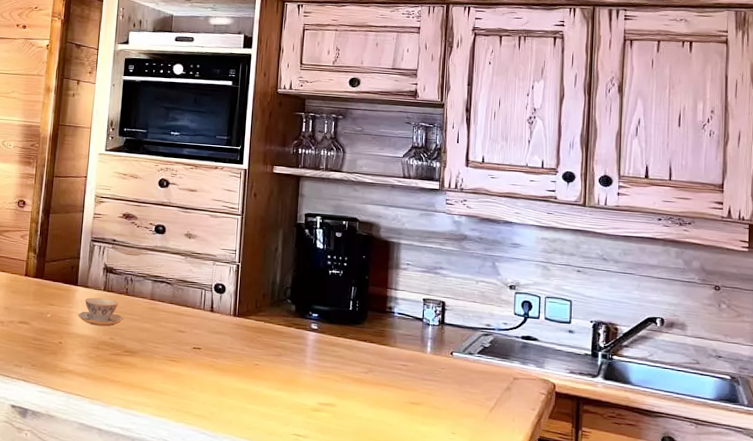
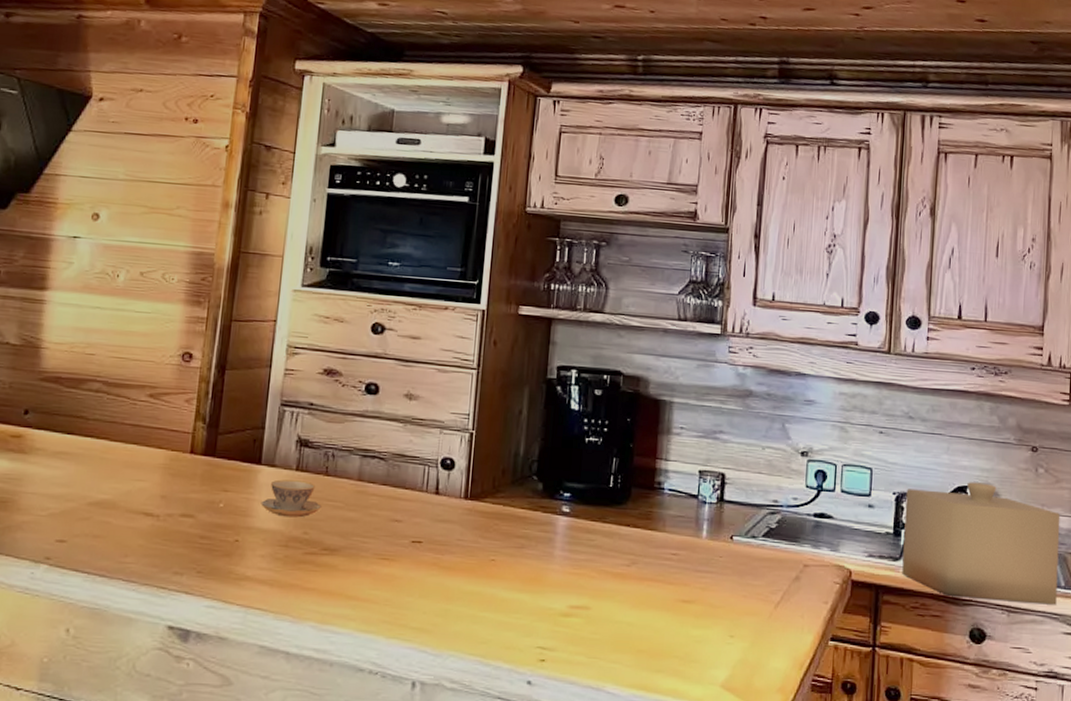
canister: none [600,314,742,420] -> present [902,482,1060,605]

